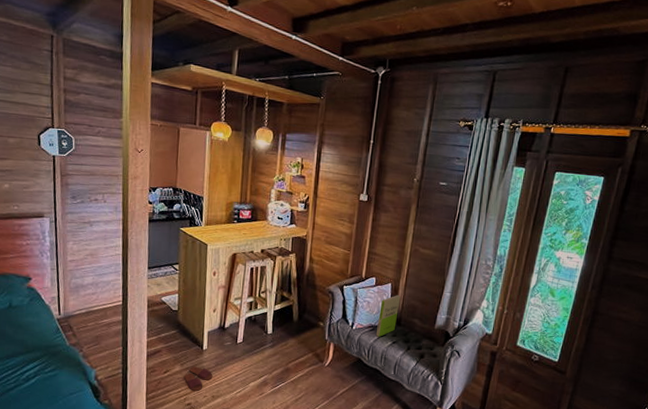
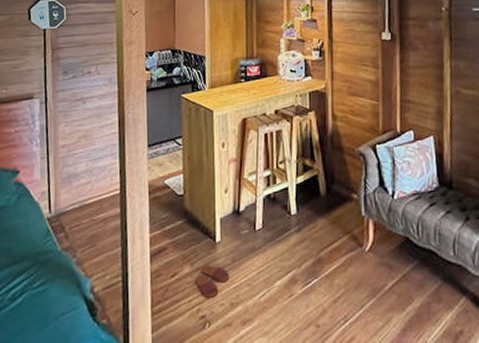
book: present [375,295,401,337] -> none [423,150,448,206]

